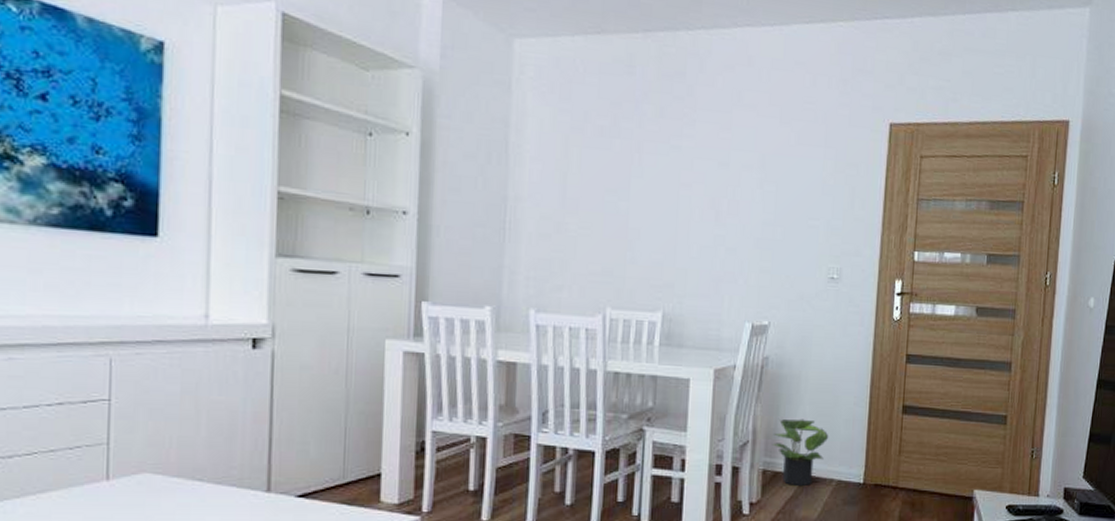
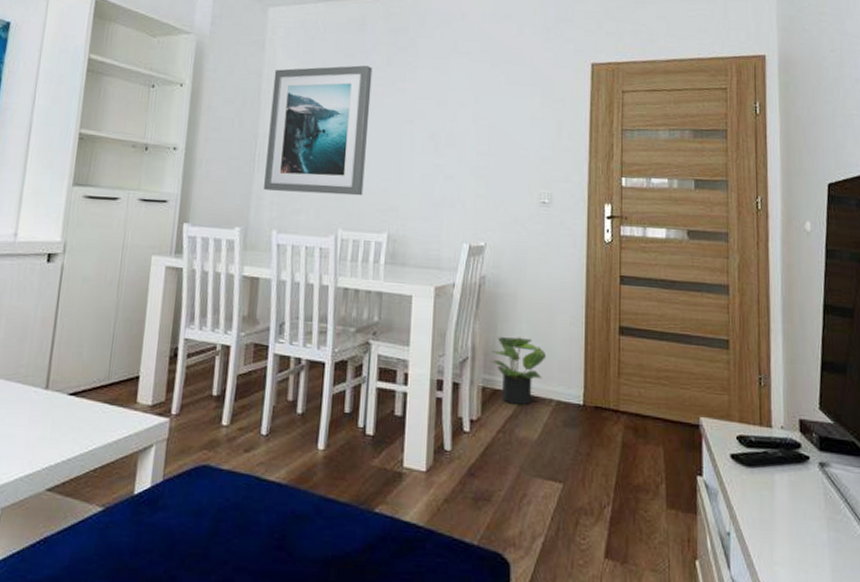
wall art: none [518,116,643,271] -> present [264,65,373,196]

